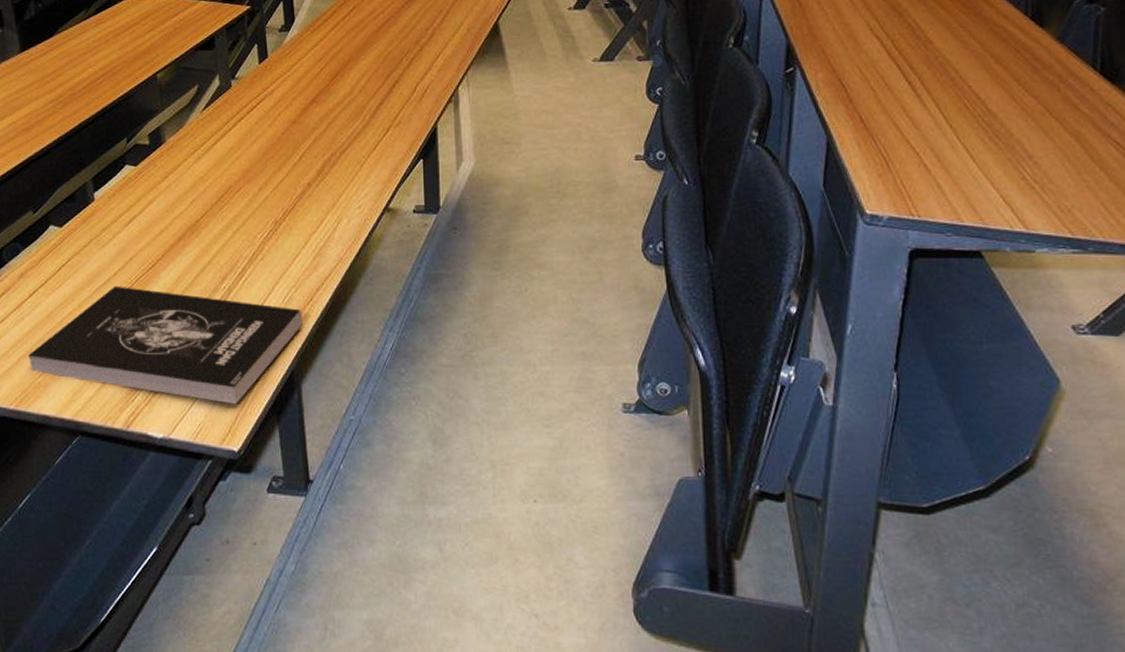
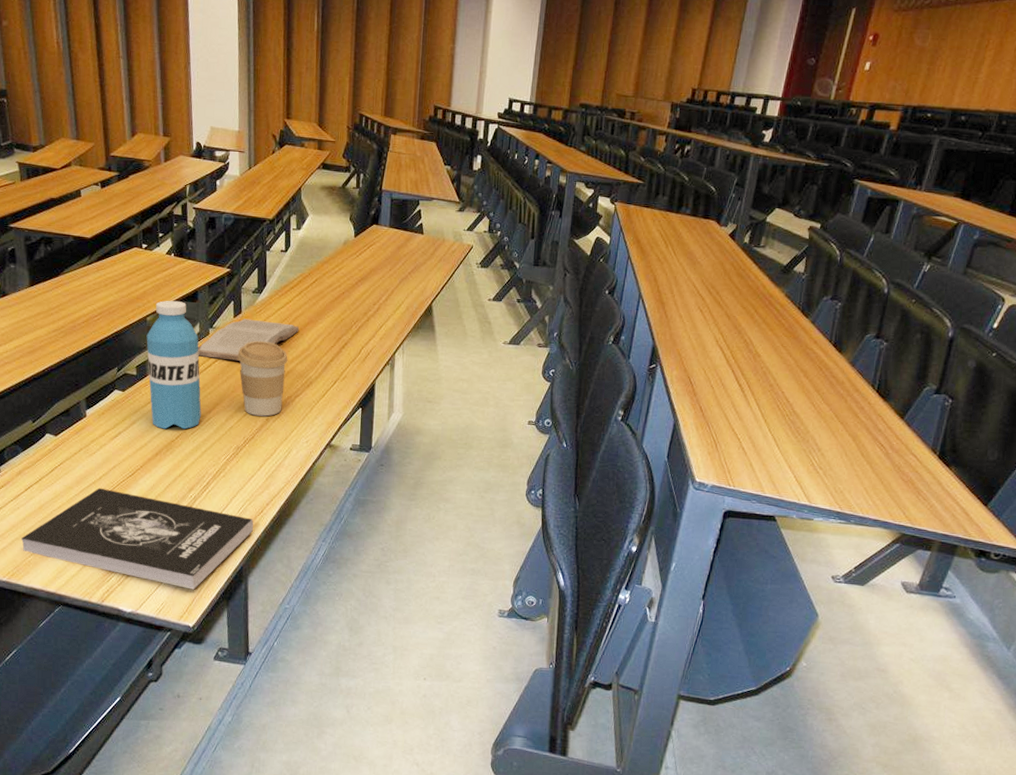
water bottle: none [158,50,229,208] -> present [146,300,202,430]
book: none [220,63,339,116] -> present [198,318,300,361]
coffee cup: none [267,88,328,181] -> present [237,340,288,417]

